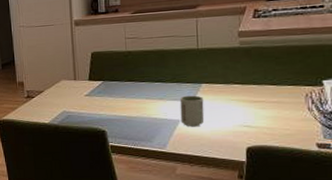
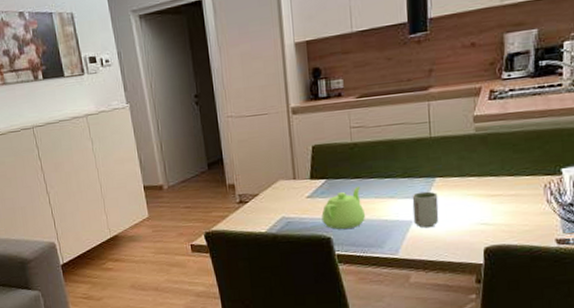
teapot: none [98,89,138,124] -> present [321,187,366,229]

